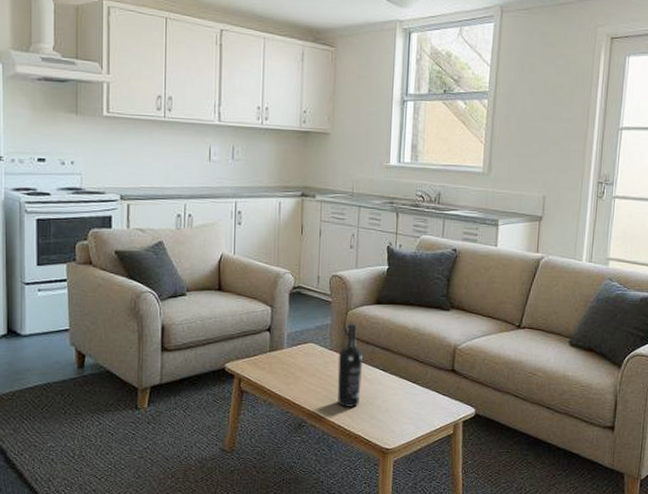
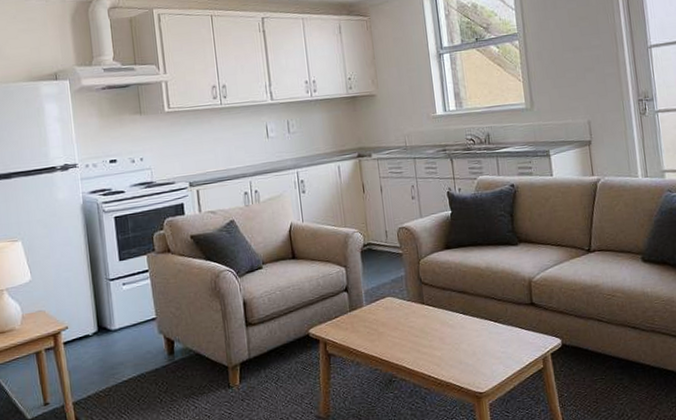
wine bottle: present [337,323,363,408] -> none [417,271,445,357]

